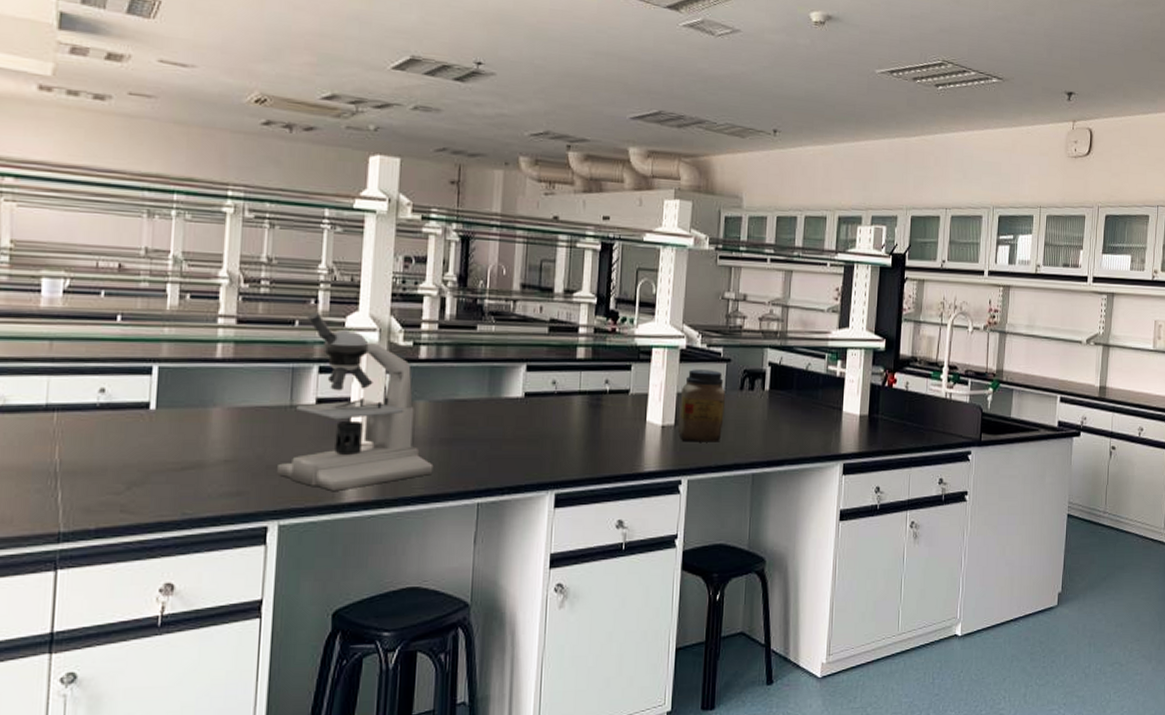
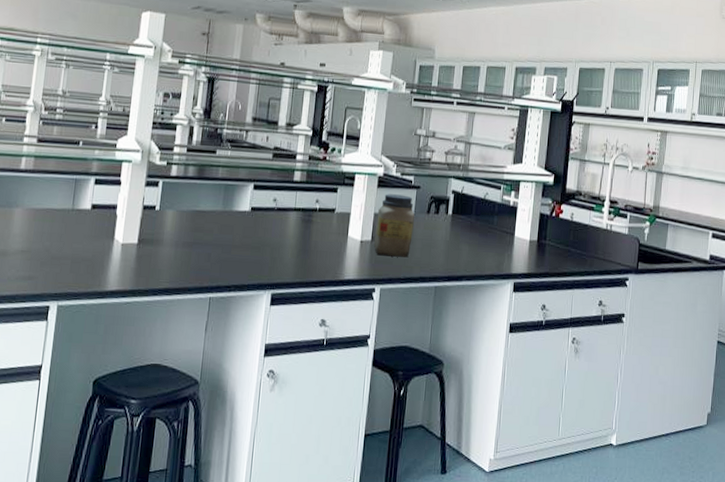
microscope: present [277,312,434,491] -> none [59,135,177,280]

